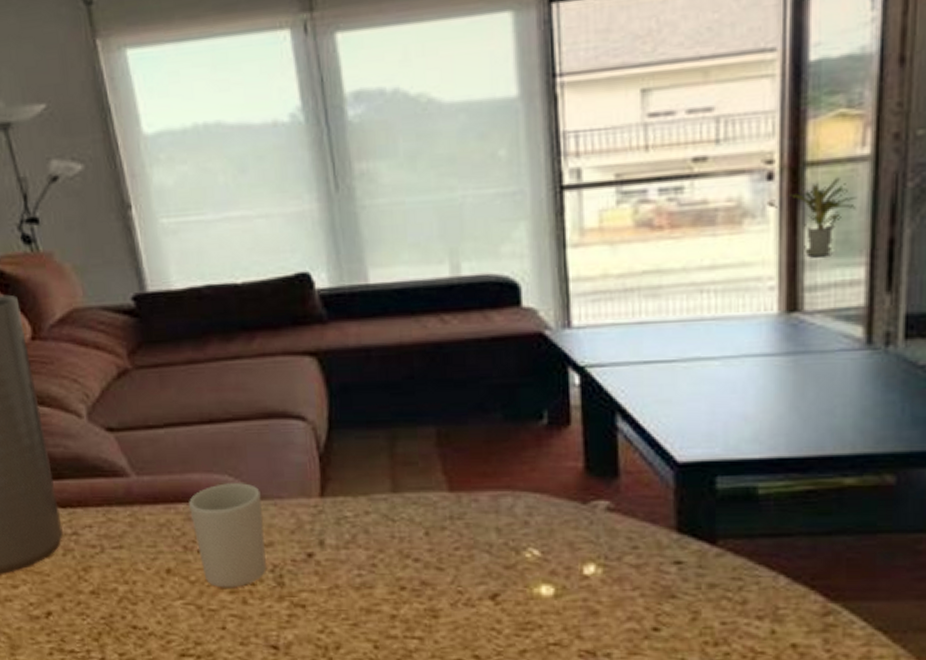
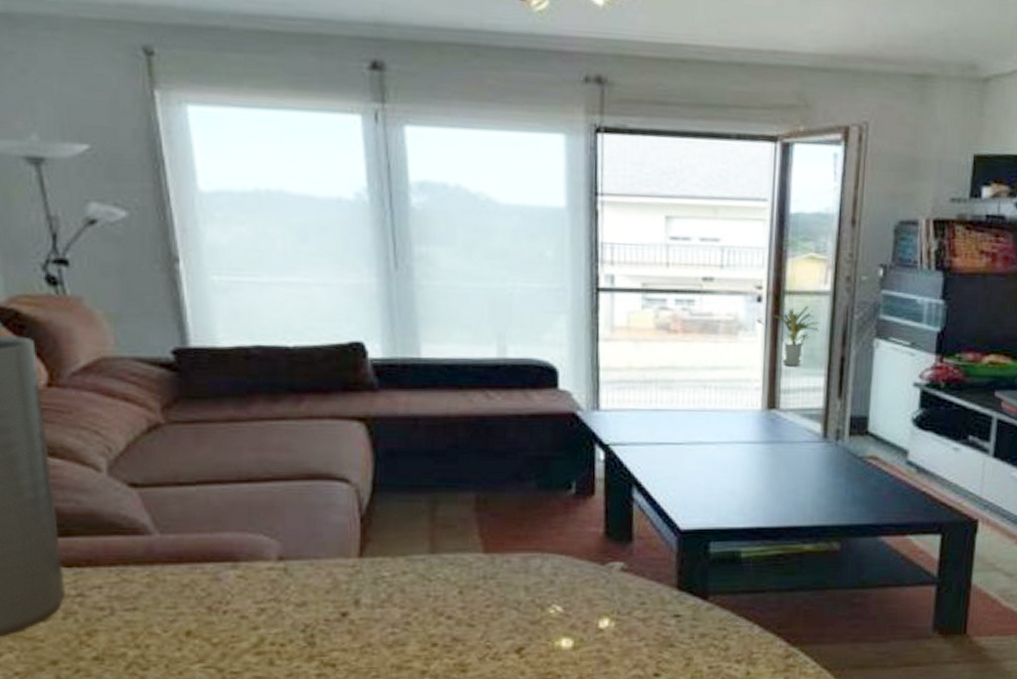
mug: present [189,483,266,588] -> none [218,543,297,650]

